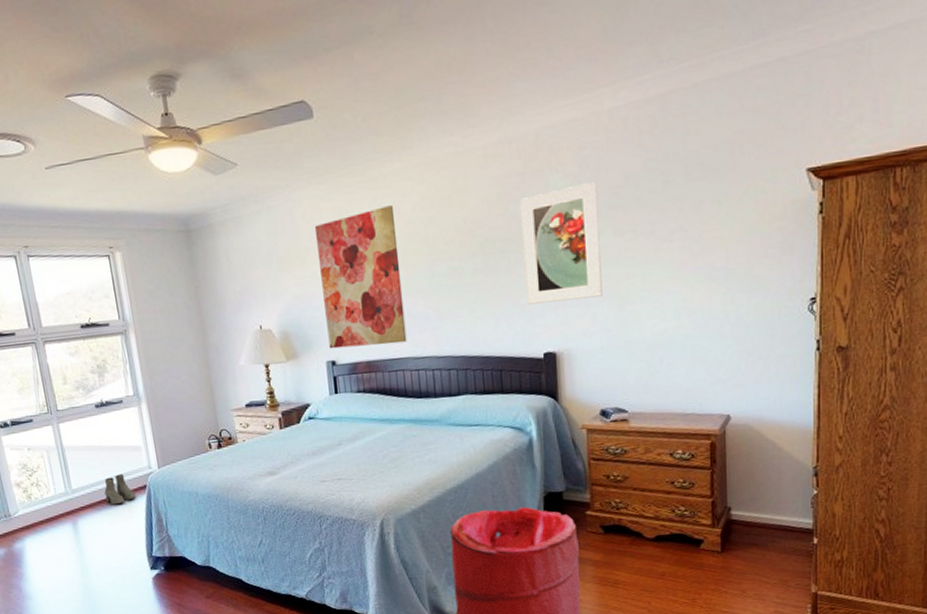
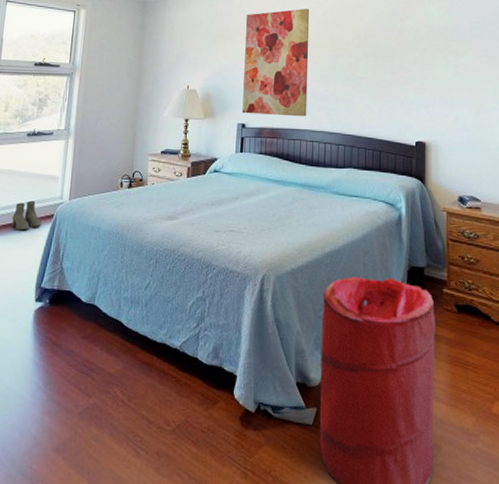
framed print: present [520,182,603,305] -> none [406,16,464,102]

